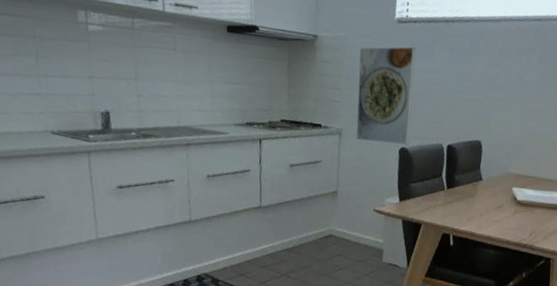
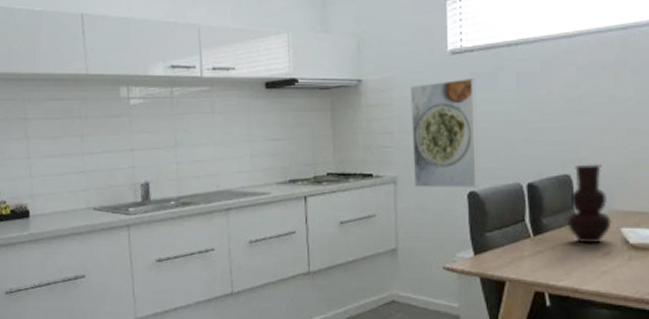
vase: none [473,133,507,199] -> present [566,164,612,244]

